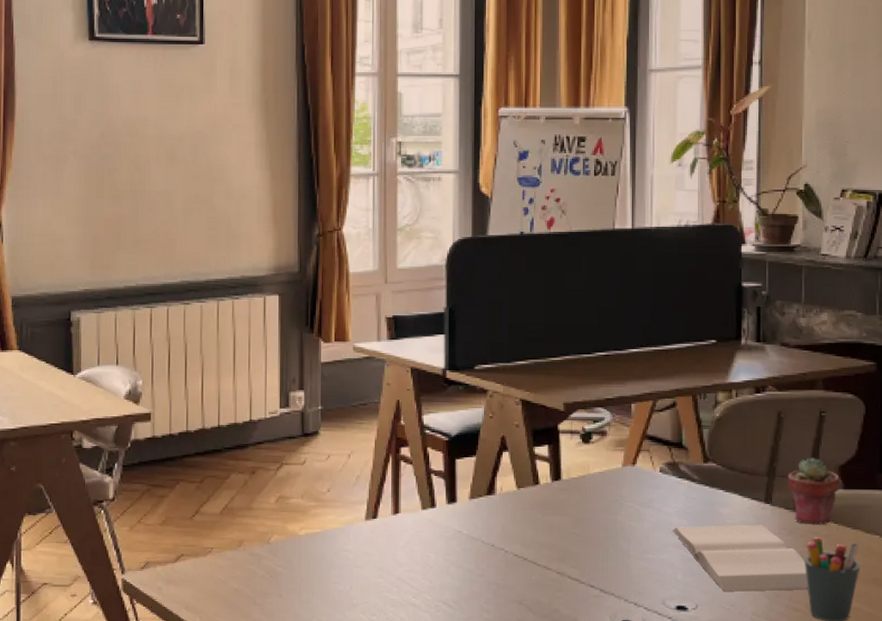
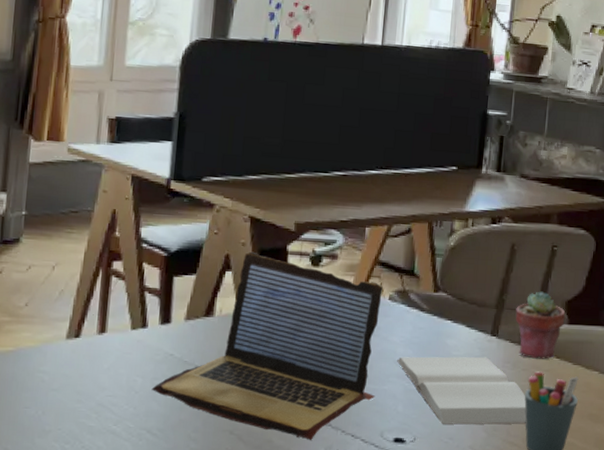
laptop: none [444,432,654,609] -> present [151,251,383,440]

